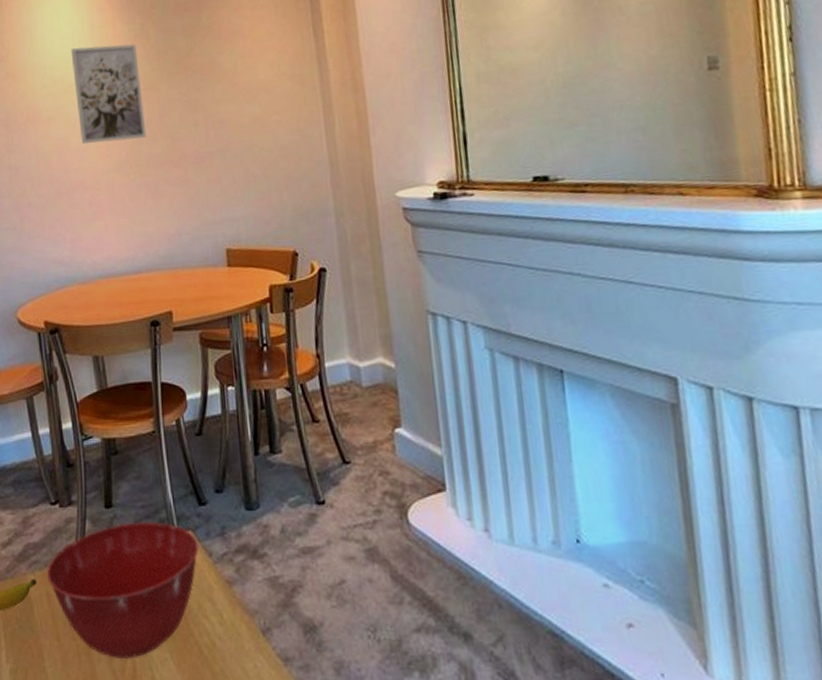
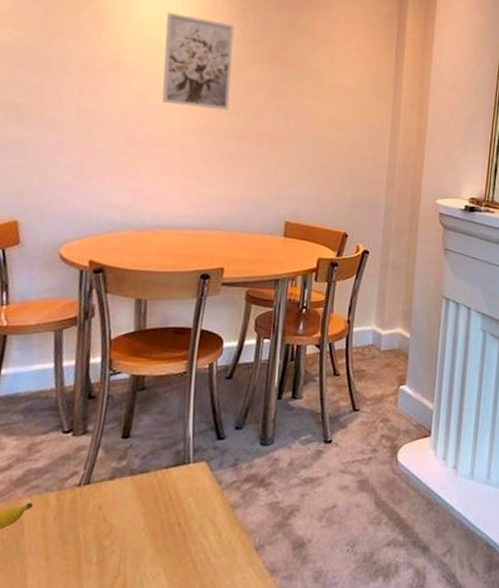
mixing bowl: present [46,523,199,659] -> none [45,453,211,575]

